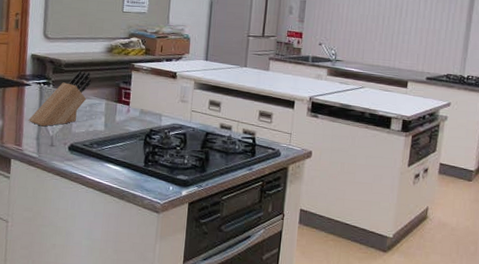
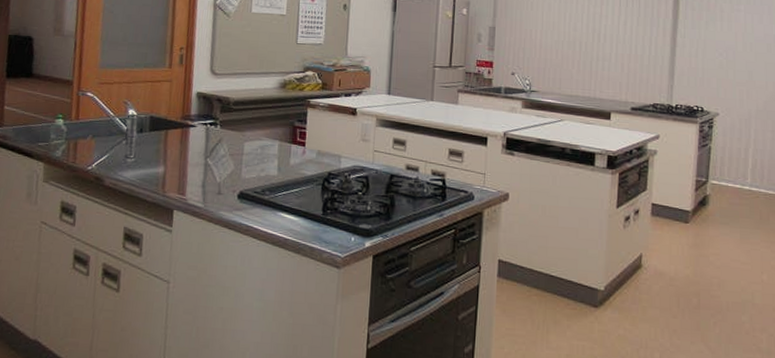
knife block: present [28,70,92,127] -> none [193,109,263,172]

